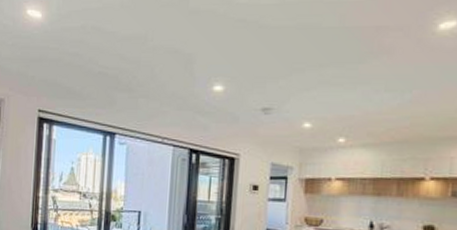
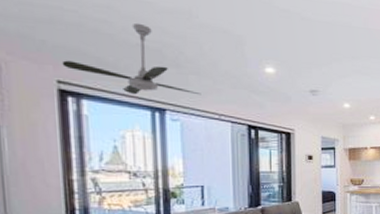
ceiling fan: none [43,52,148,120] -> present [62,22,201,96]

